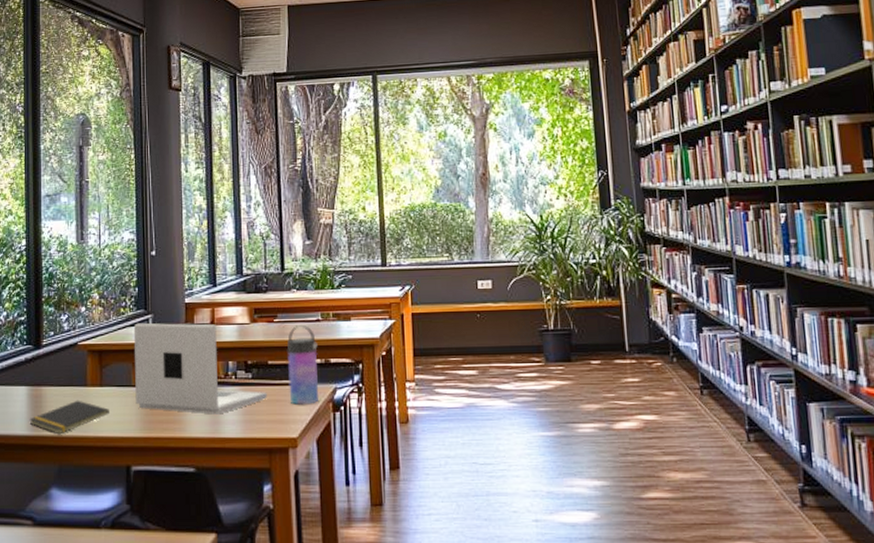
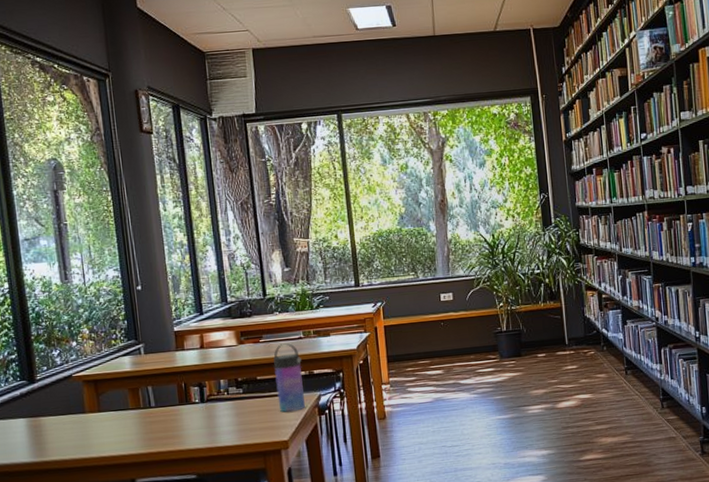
notepad: present [29,400,109,435] -> none [31,426,110,459]
laptop: present [133,322,267,415] -> none [126,348,258,429]

